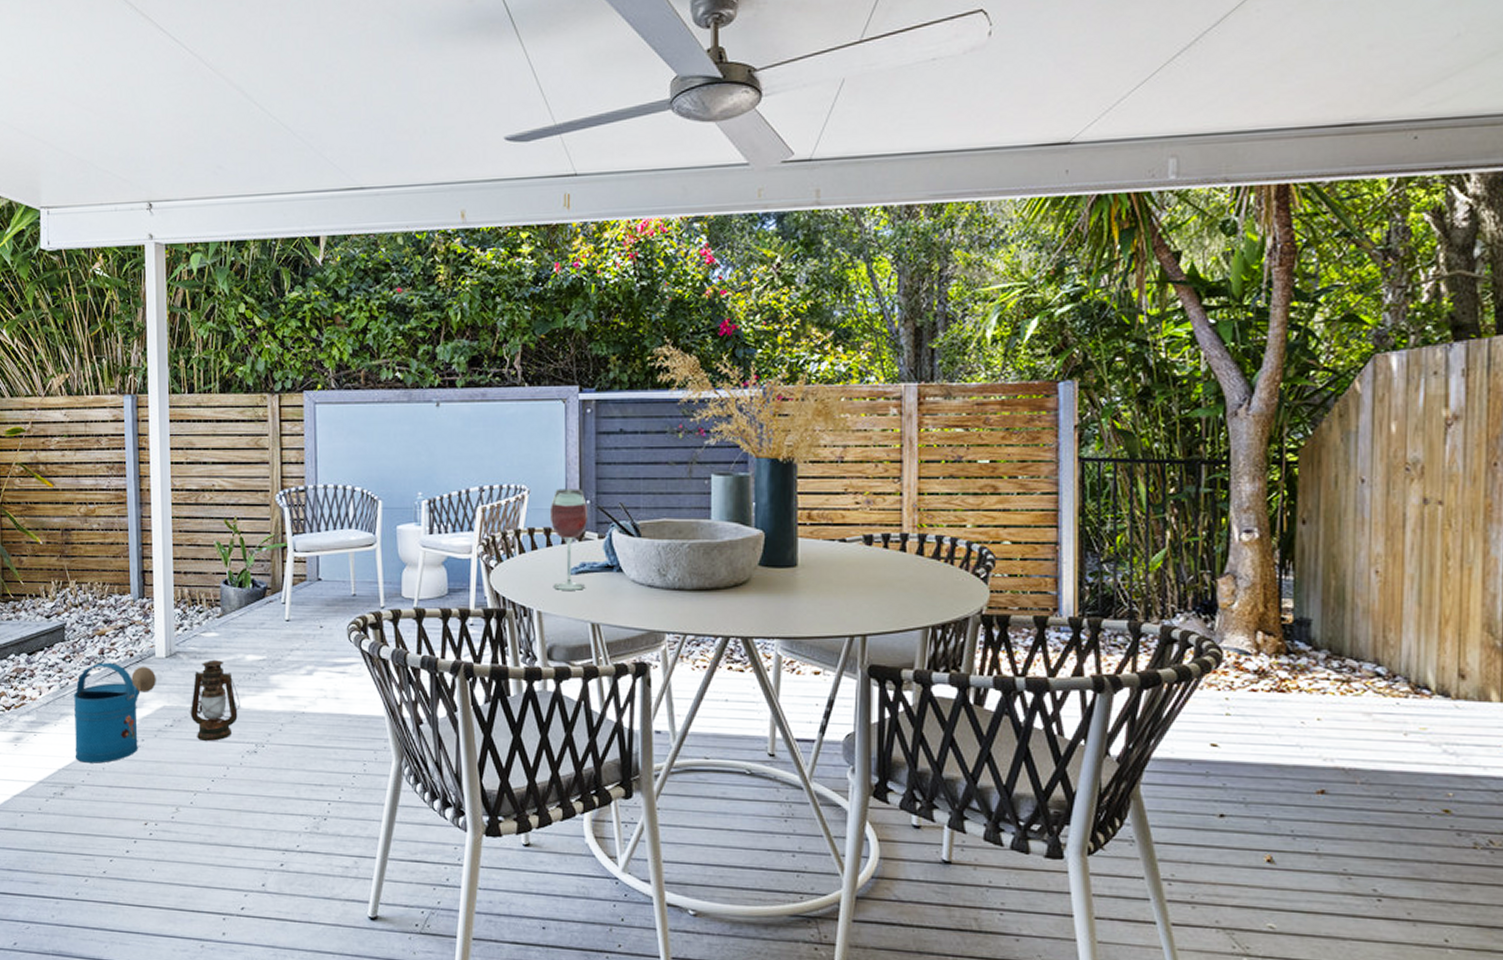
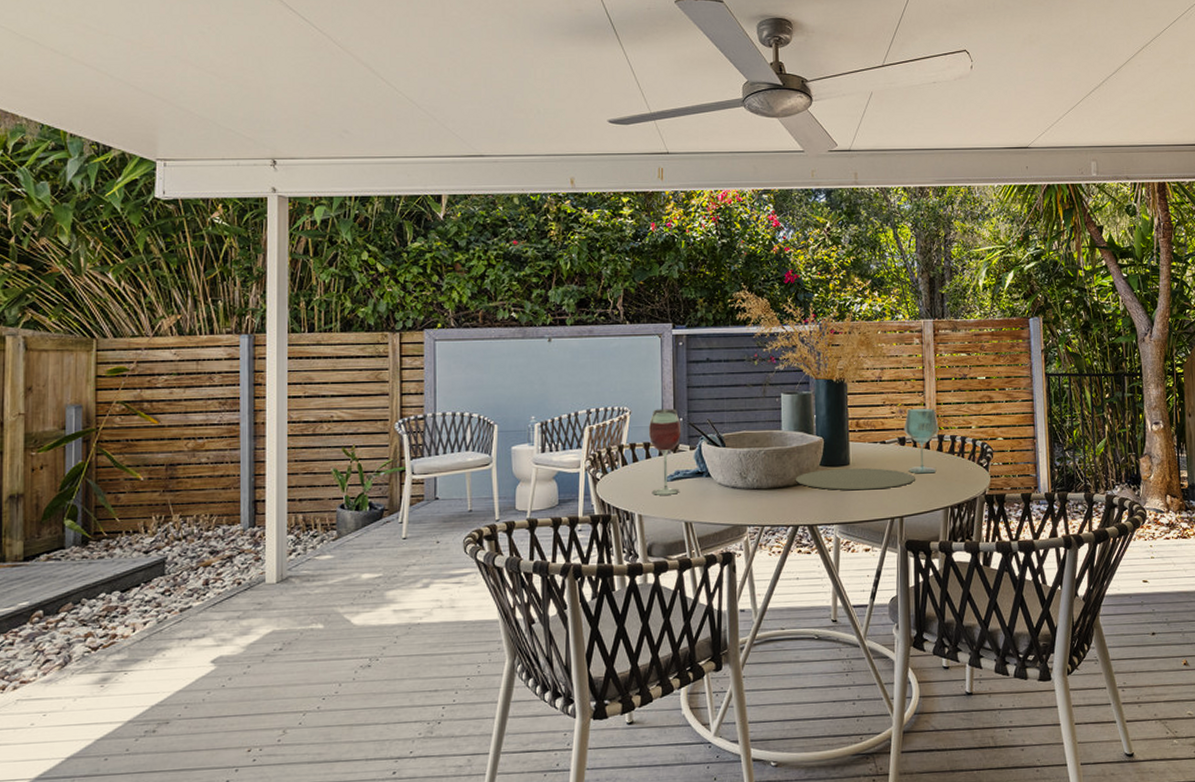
watering can: present [73,662,156,763] -> none [171,592,265,696]
lantern: present [190,659,240,741] -> none [301,580,354,661]
placemat: none [726,570,884,599] -> present [795,467,915,491]
wine glass: none [871,498,920,583] -> present [904,408,939,474]

